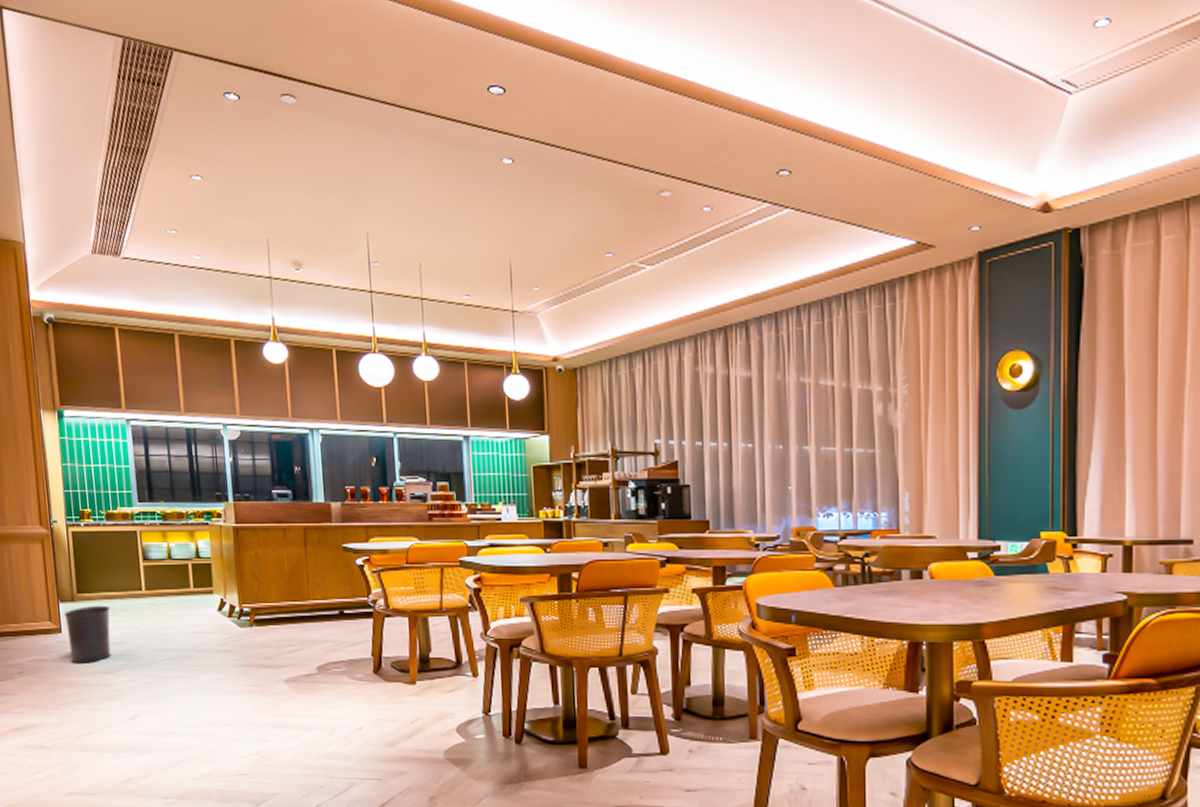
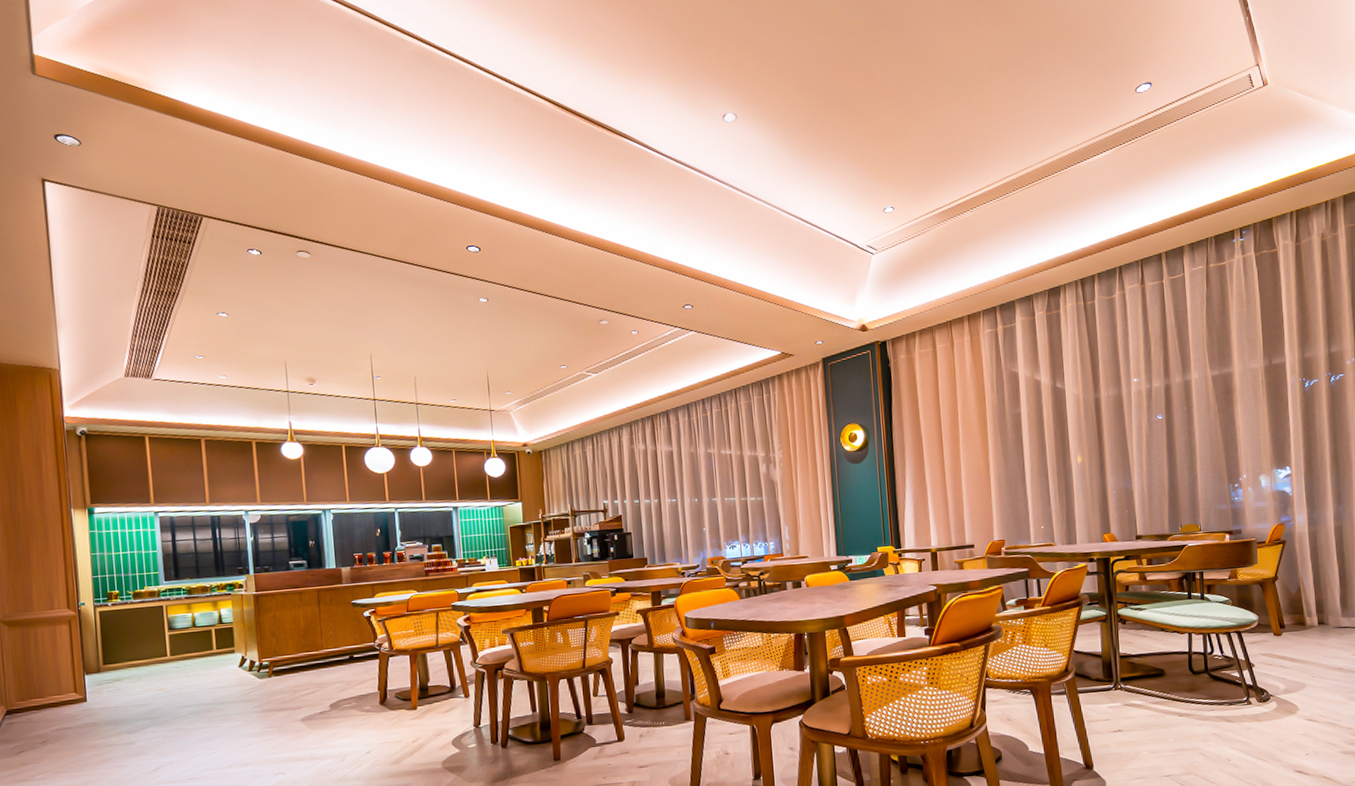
waste bin: present [64,605,111,663] -> none [89,672,136,727]

